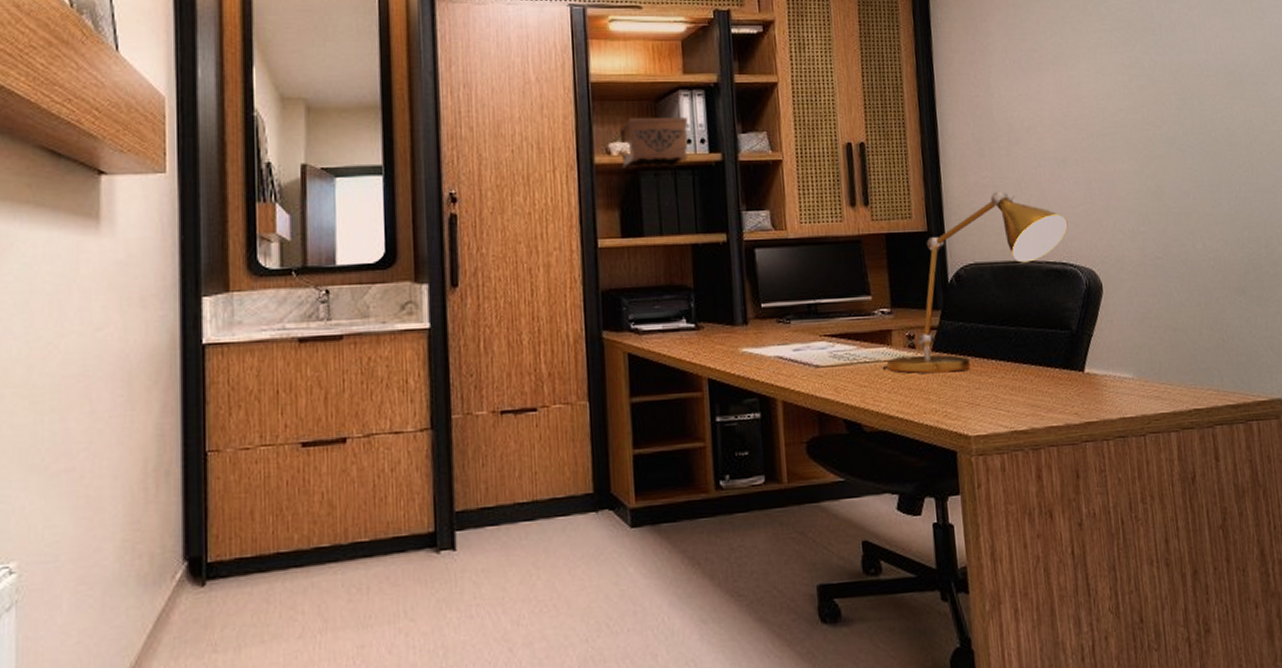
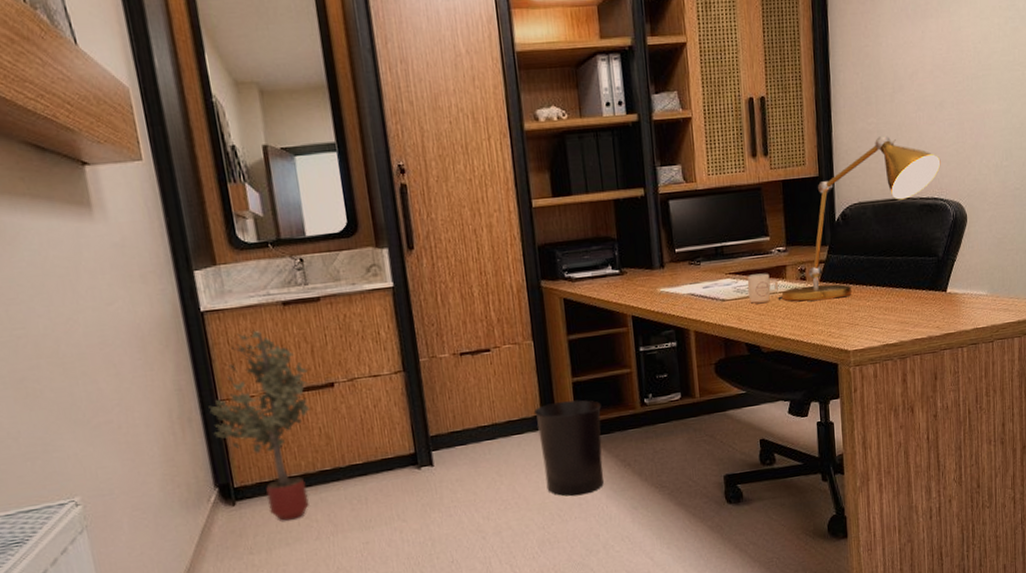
potted tree: none [193,369,318,610] -> present [208,330,310,521]
waste bin: none [584,477,668,600] -> present [533,400,604,496]
decorative box: present [619,117,688,169] -> none [544,81,608,133]
mug: none [845,337,883,372] -> present [747,273,778,304]

